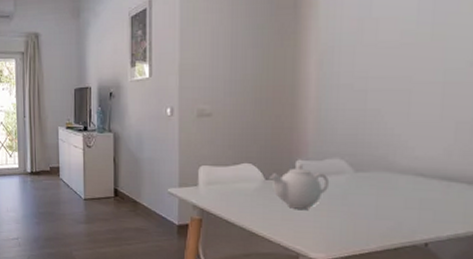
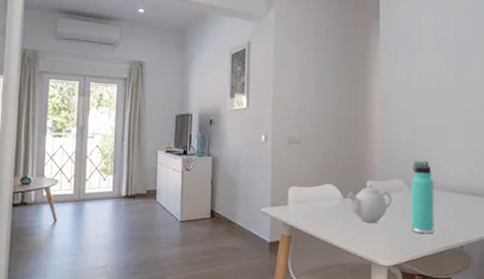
thermos bottle: none [354,135,391,227] -> present [411,160,434,234]

